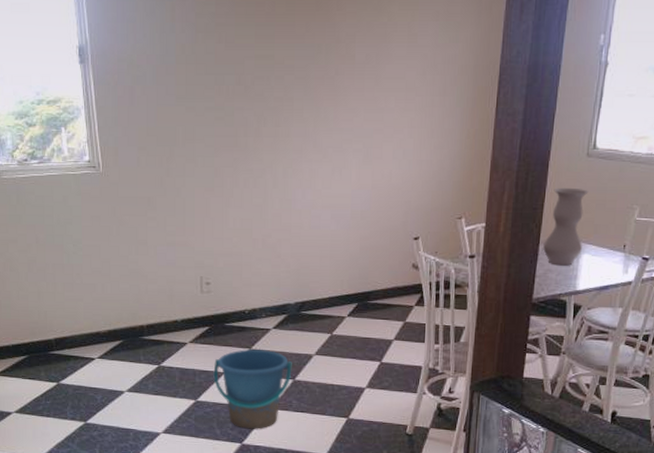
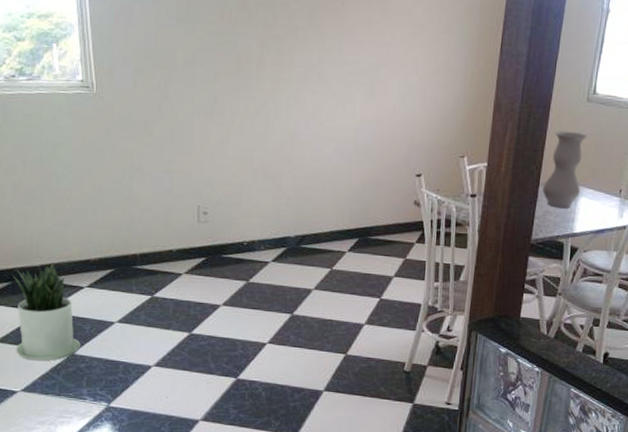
planter: none [29,336,93,430] -> present [12,262,81,361]
bucket: present [213,348,292,429] -> none [208,281,291,364]

